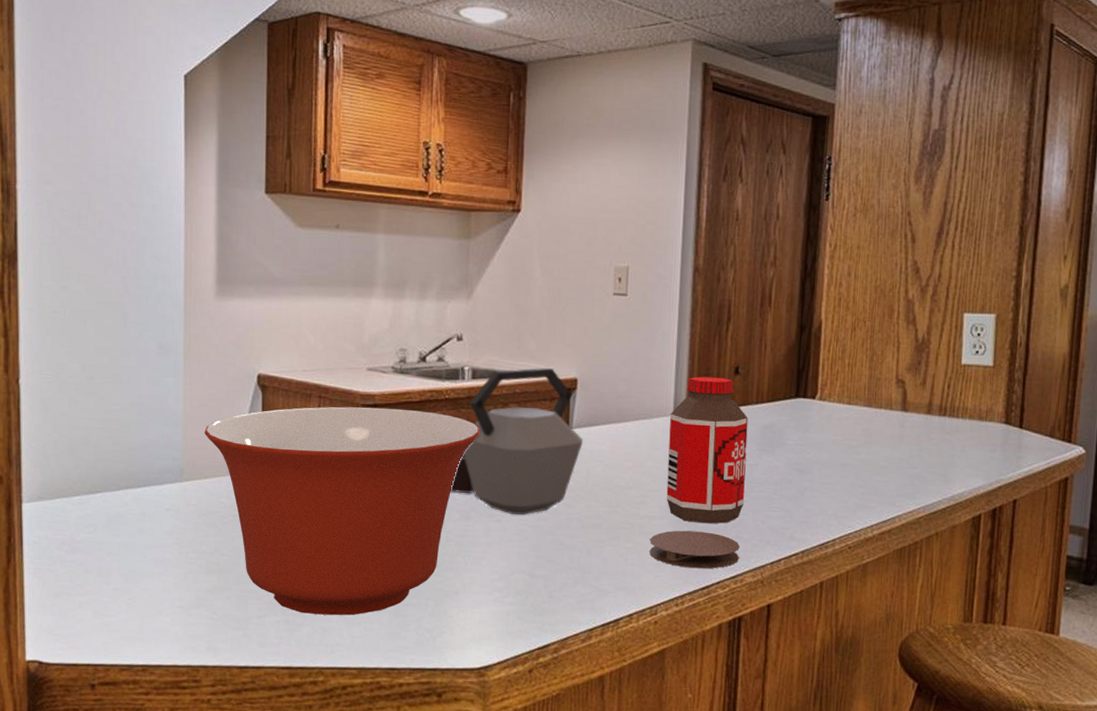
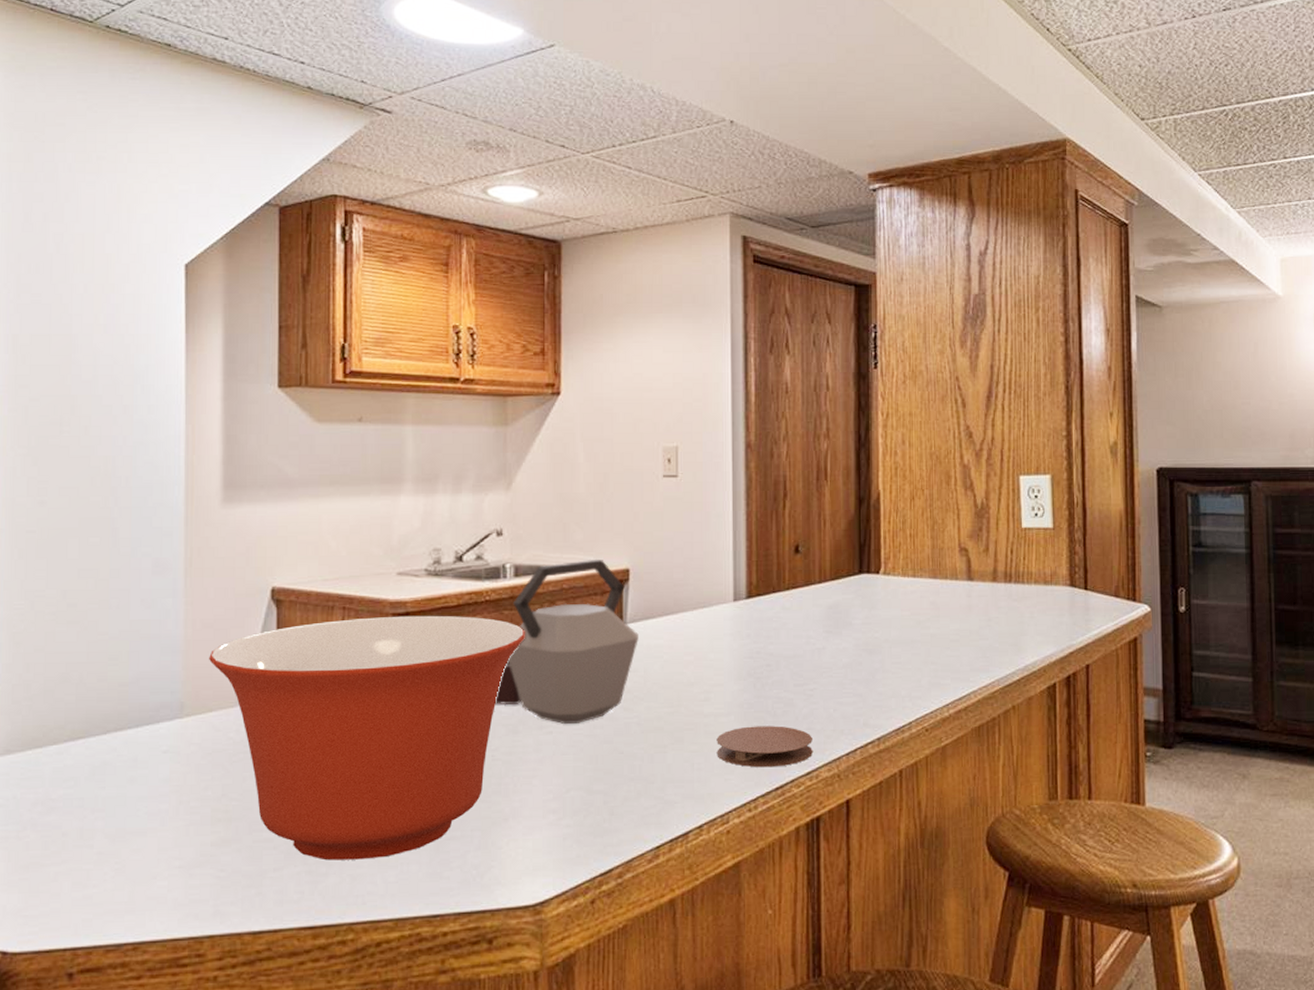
bottle: present [666,376,749,524] -> none [731,558,814,717]

